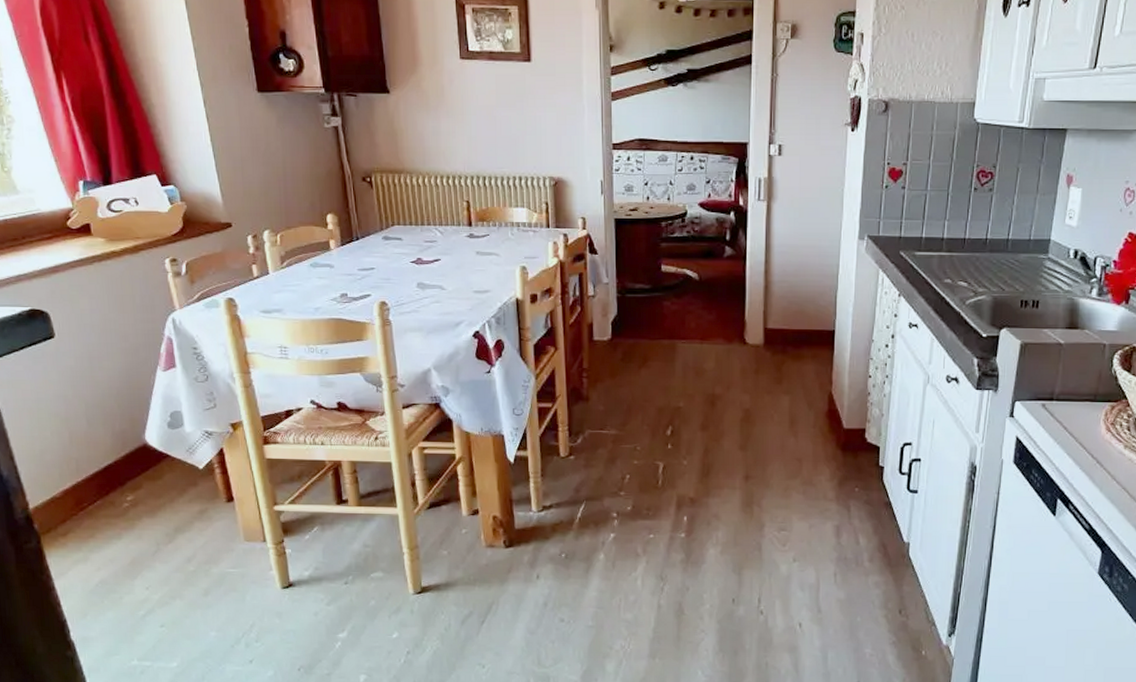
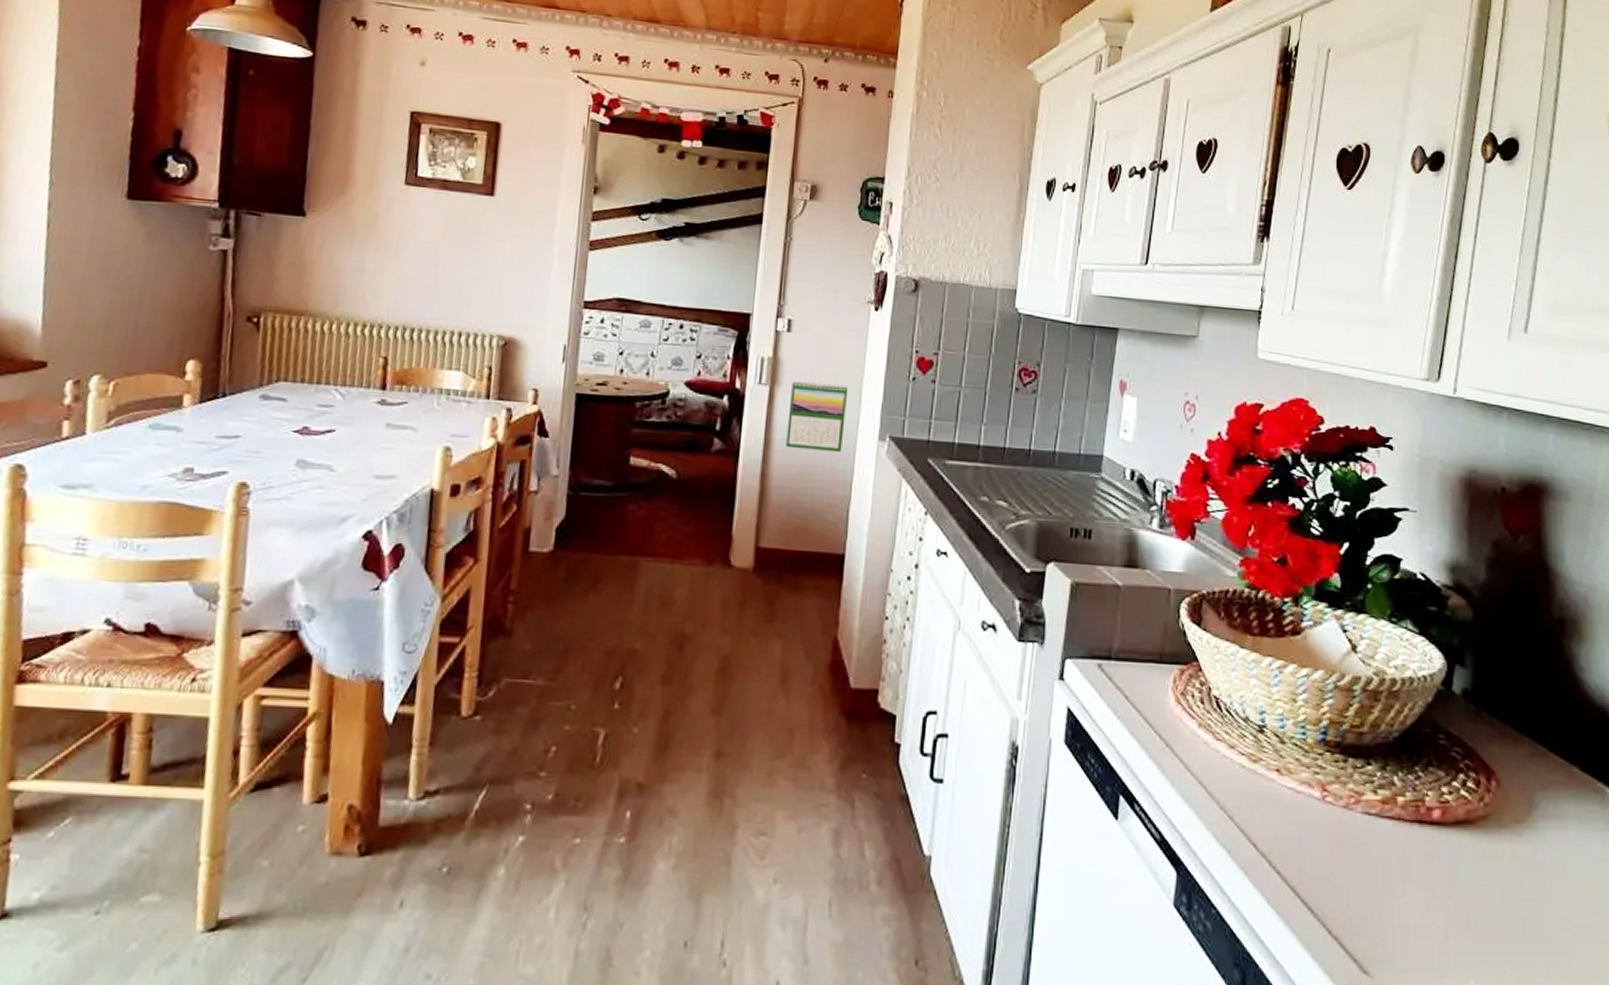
calendar: none [783,195,832,252] -> present [786,381,849,453]

